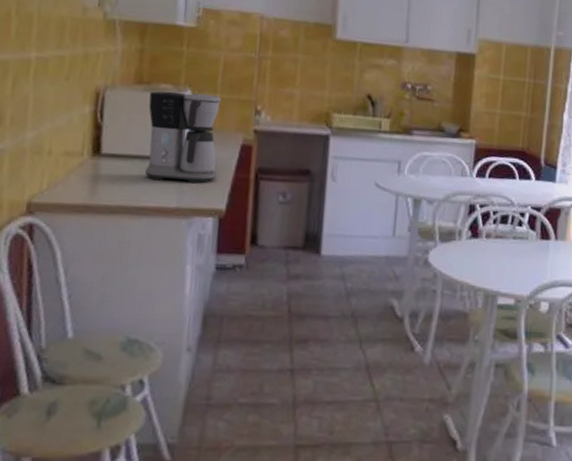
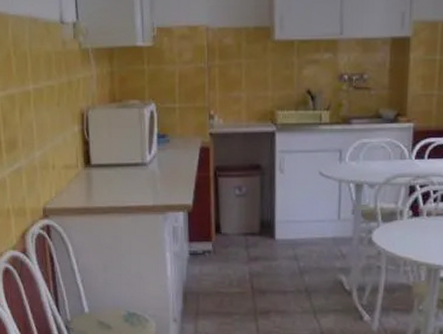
coffee maker: present [145,91,221,184] -> none [123,106,183,184]

